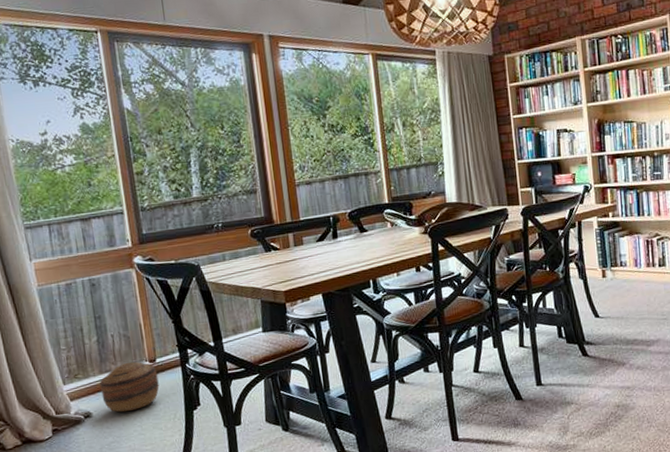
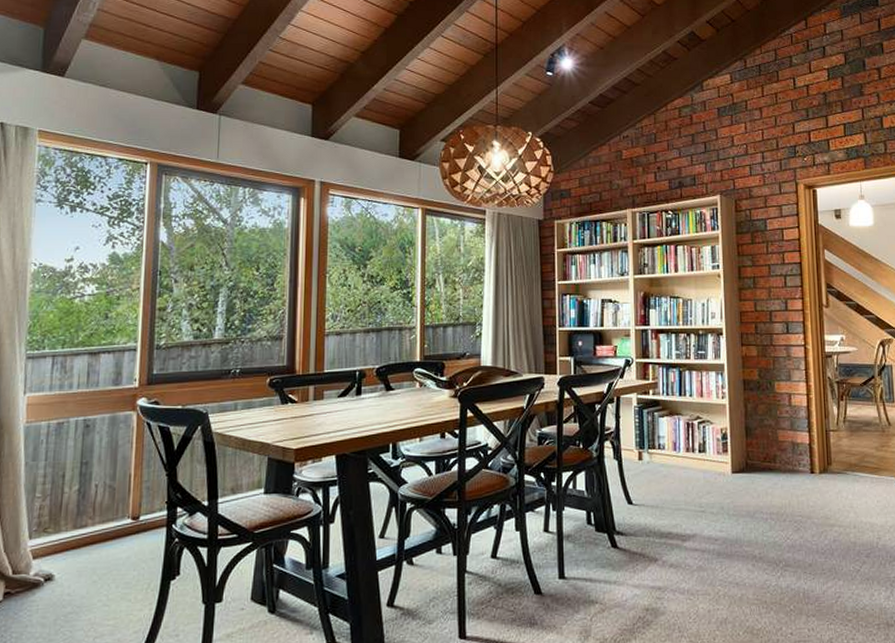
basket: present [99,361,160,413] -> none [69,517,139,577]

